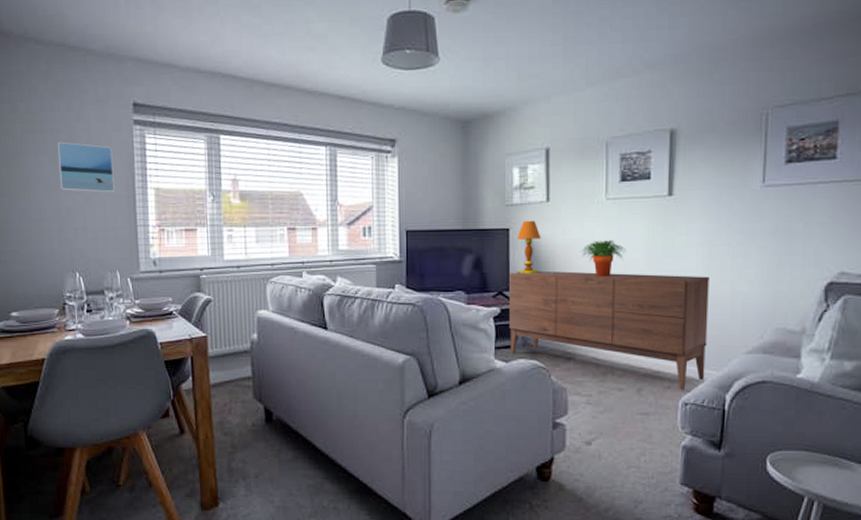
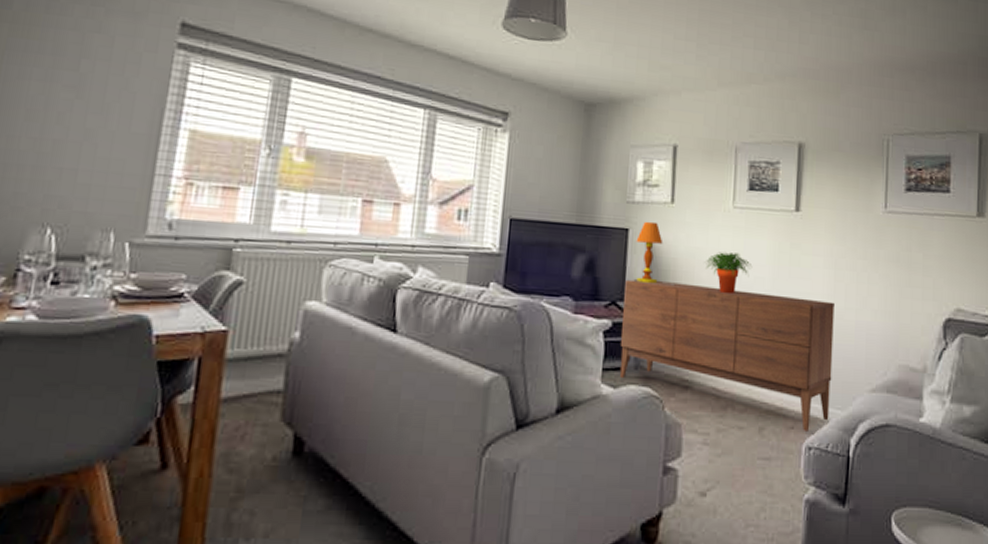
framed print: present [58,141,115,193] -> none [51,53,140,129]

